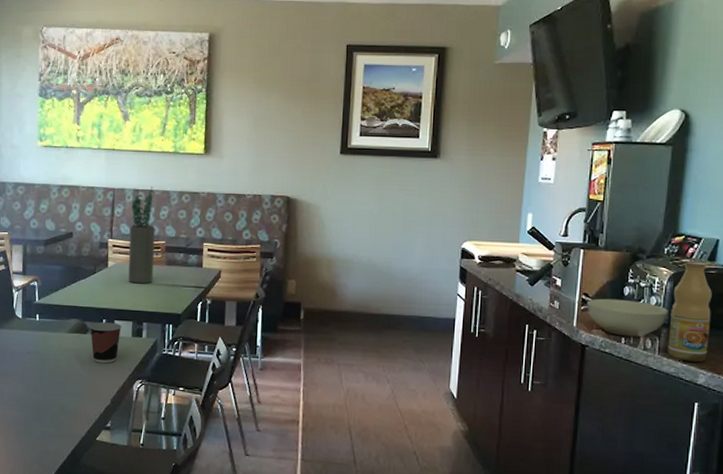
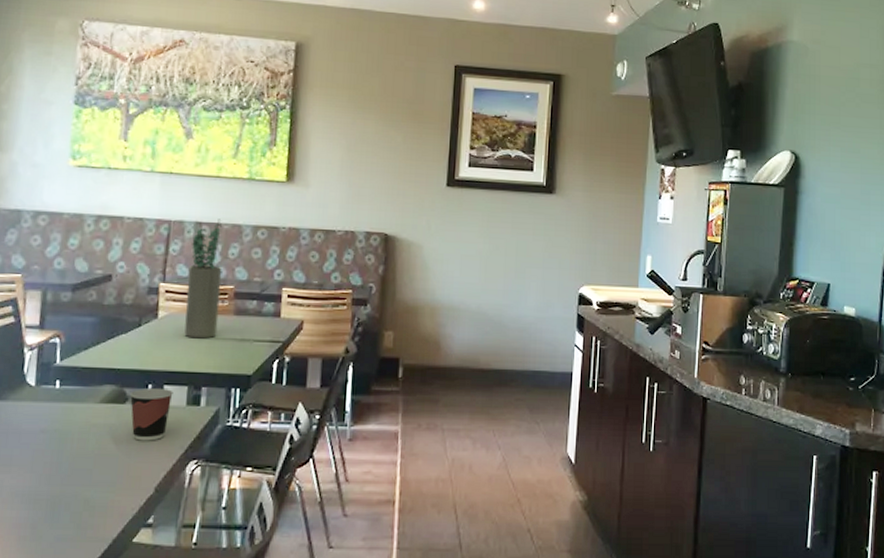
bowl: present [587,298,669,337] -> none [707,346,787,388]
fruit juice: present [668,261,712,363] -> none [786,306,825,413]

